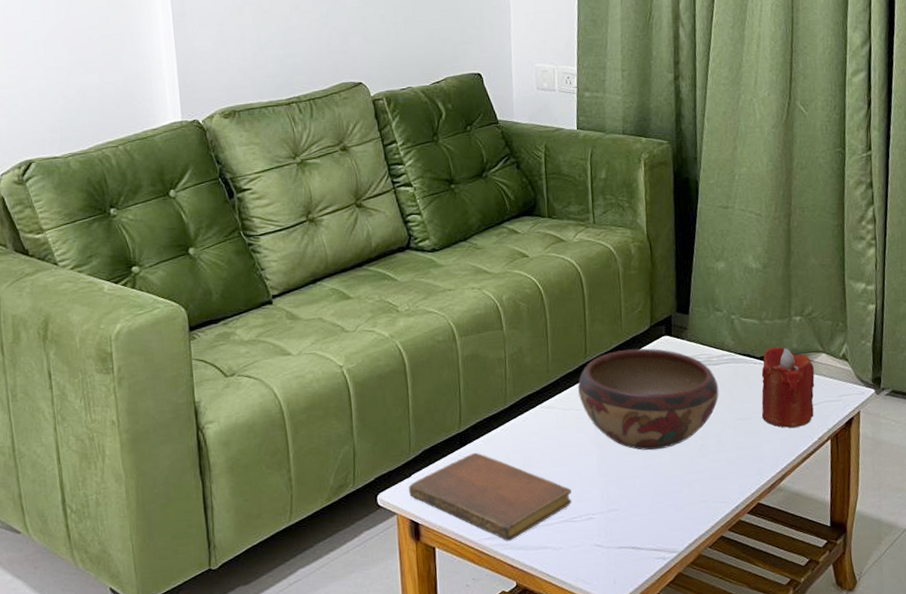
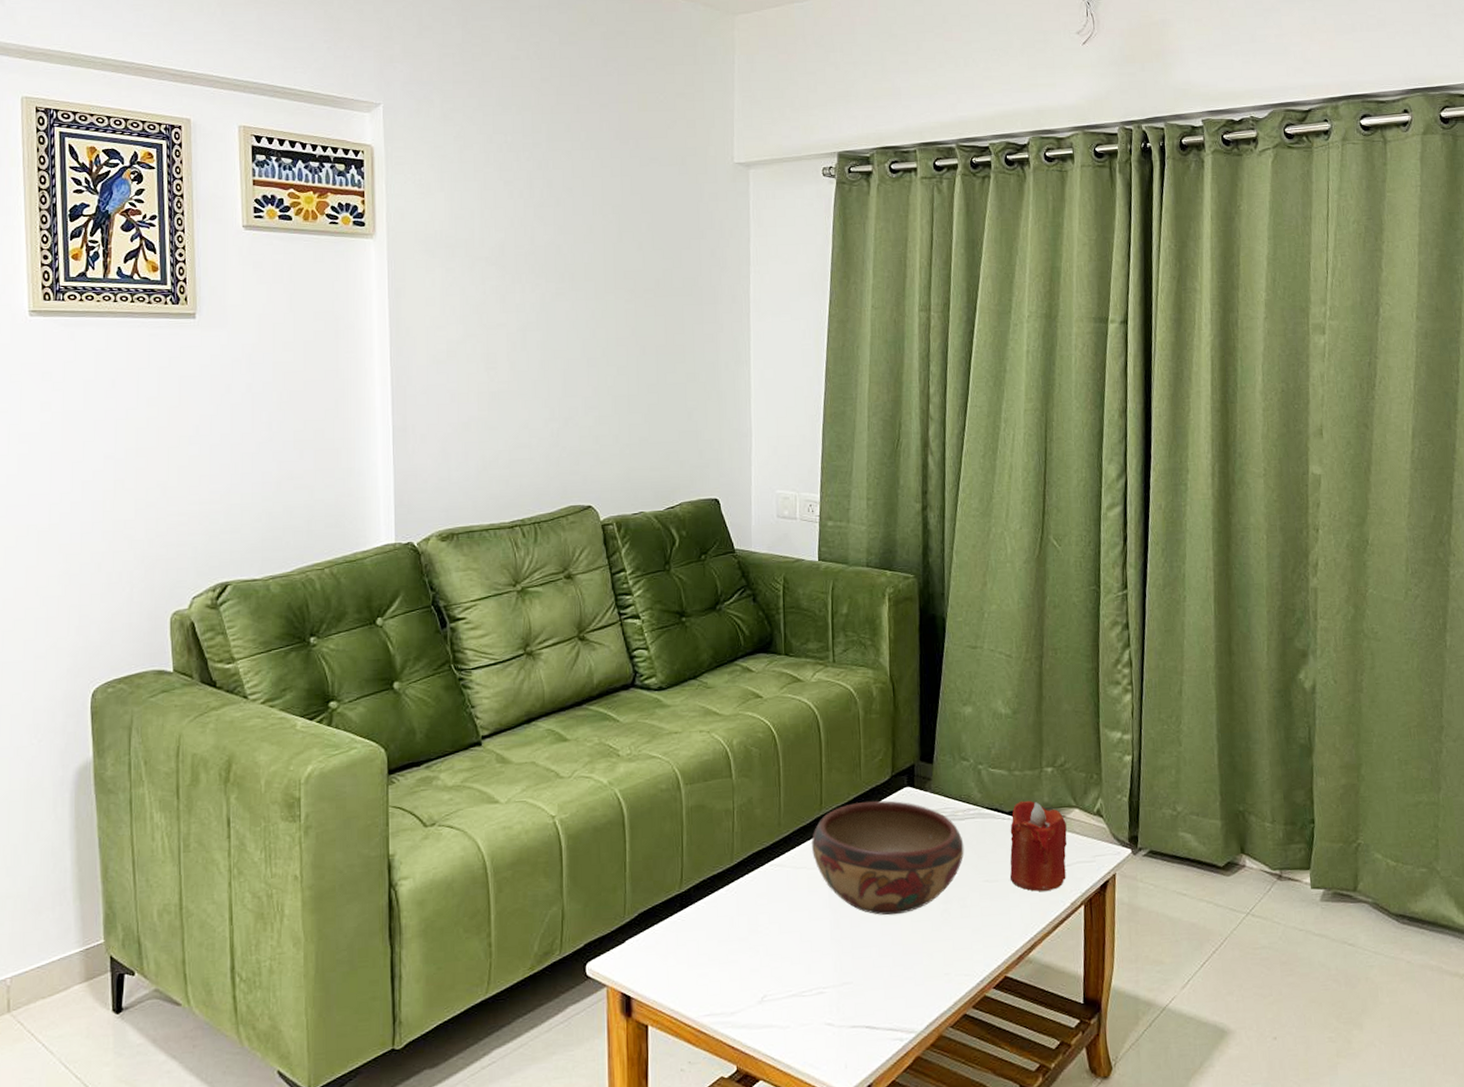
notebook: present [409,452,572,541] -> none [621,916,801,1018]

